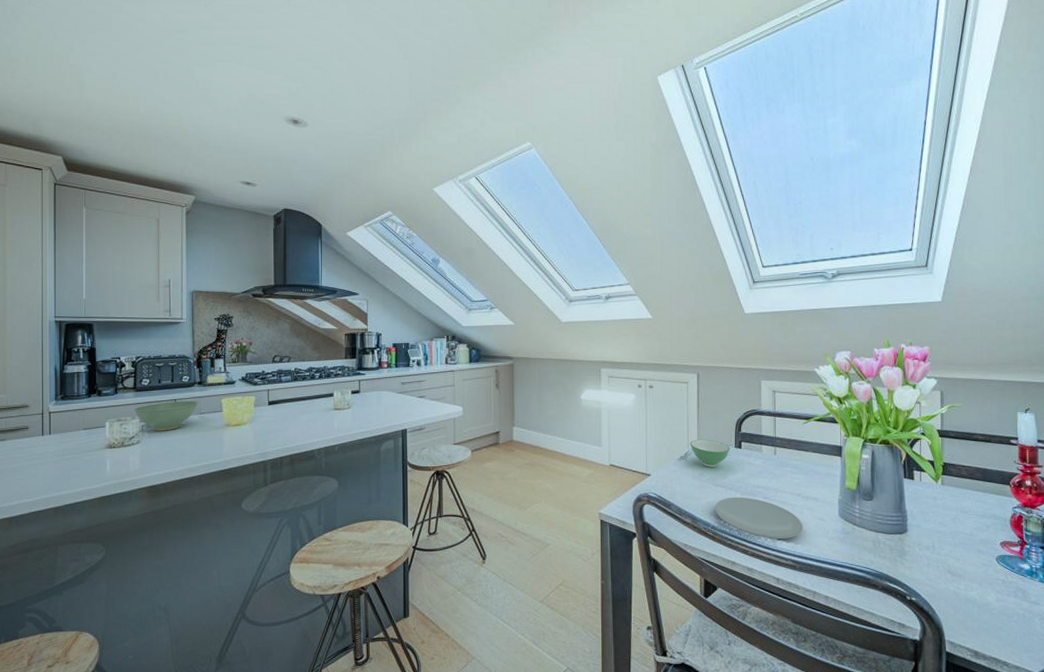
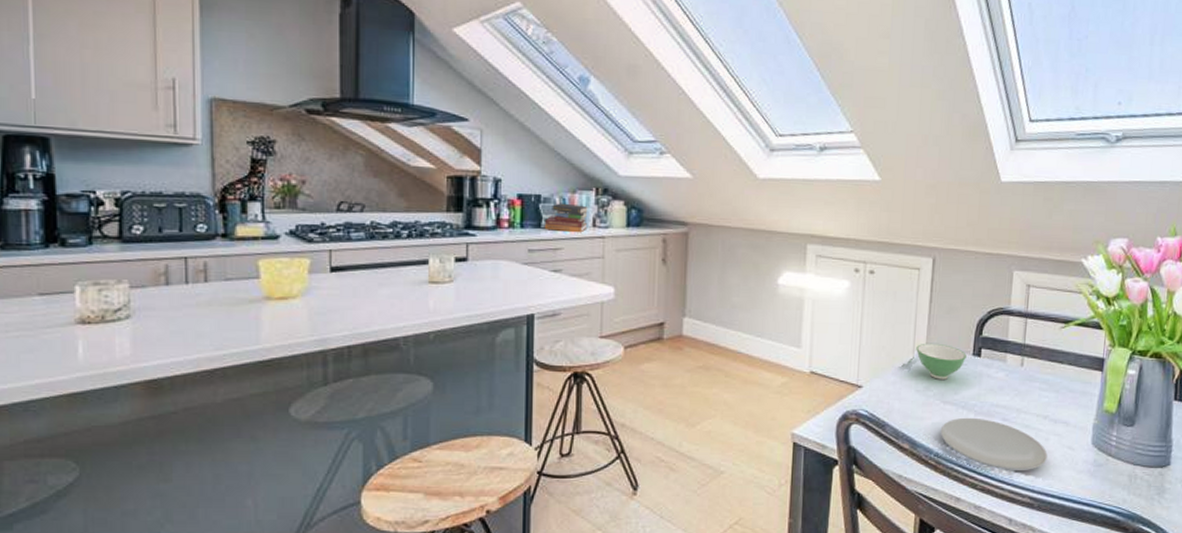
bowl: present [134,400,198,431] -> none [121,259,222,303]
books: none [411,348,442,369] -> present [544,203,588,233]

